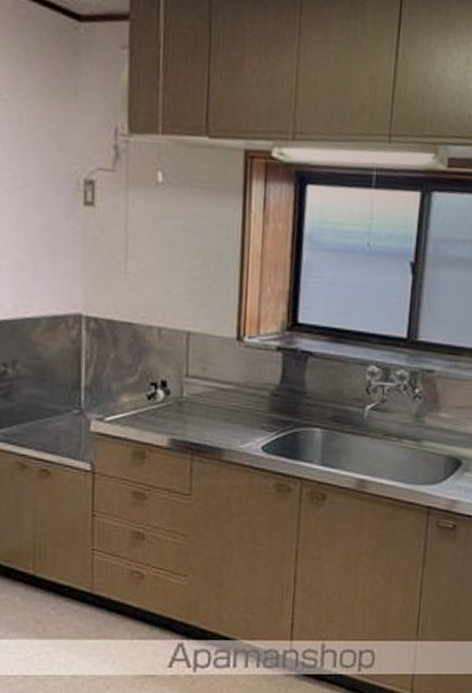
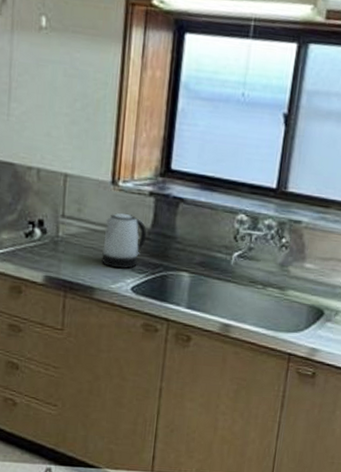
kettle: none [229,369,276,427] -> present [102,213,147,269]

